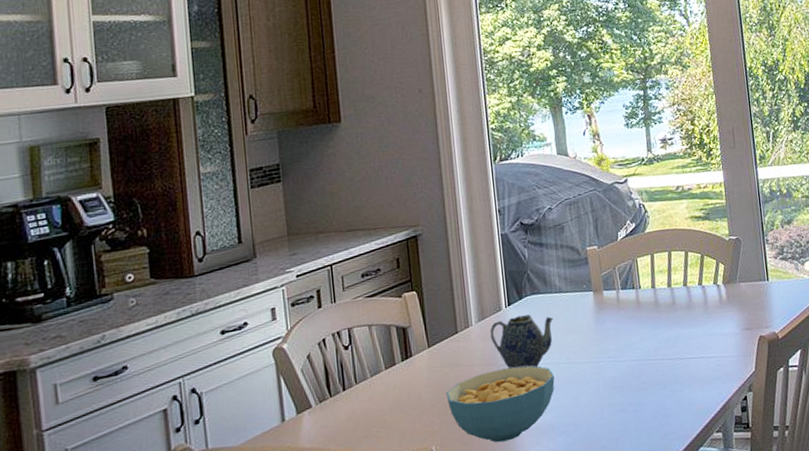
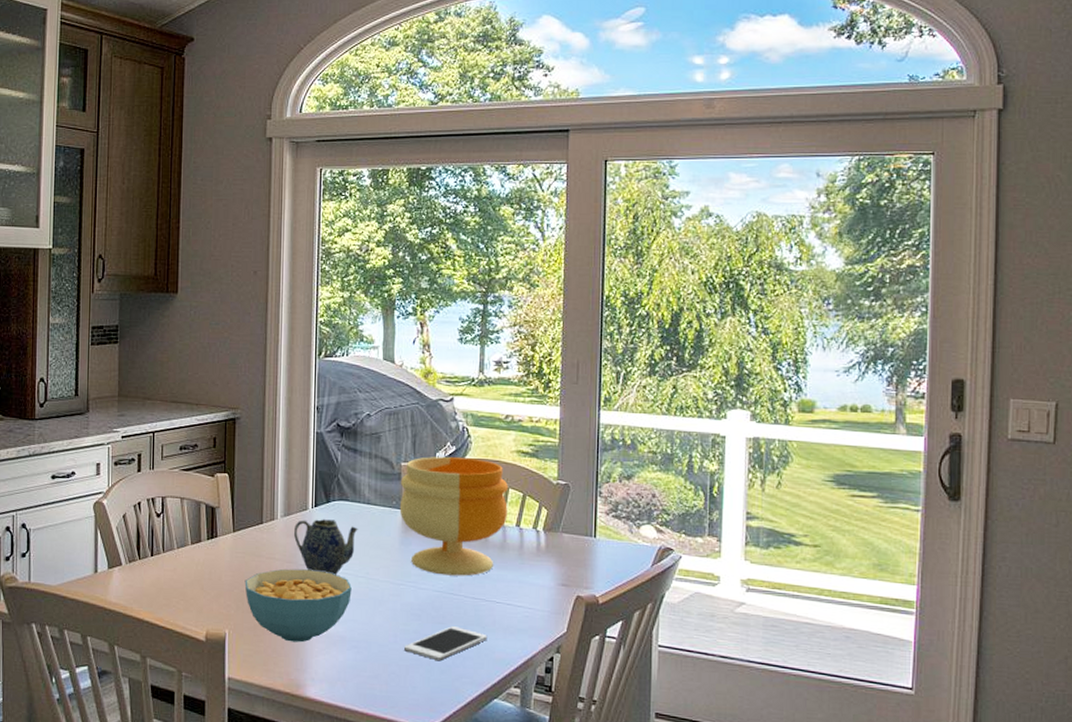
footed bowl: none [587,230,690,345] -> present [399,456,508,576]
cell phone: none [611,389,687,426] -> present [404,626,487,661]

